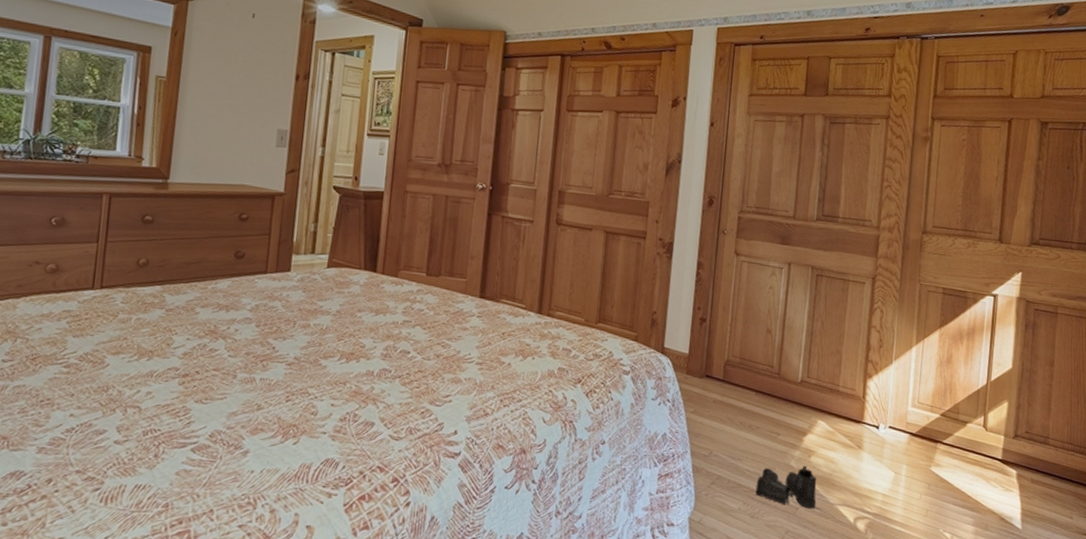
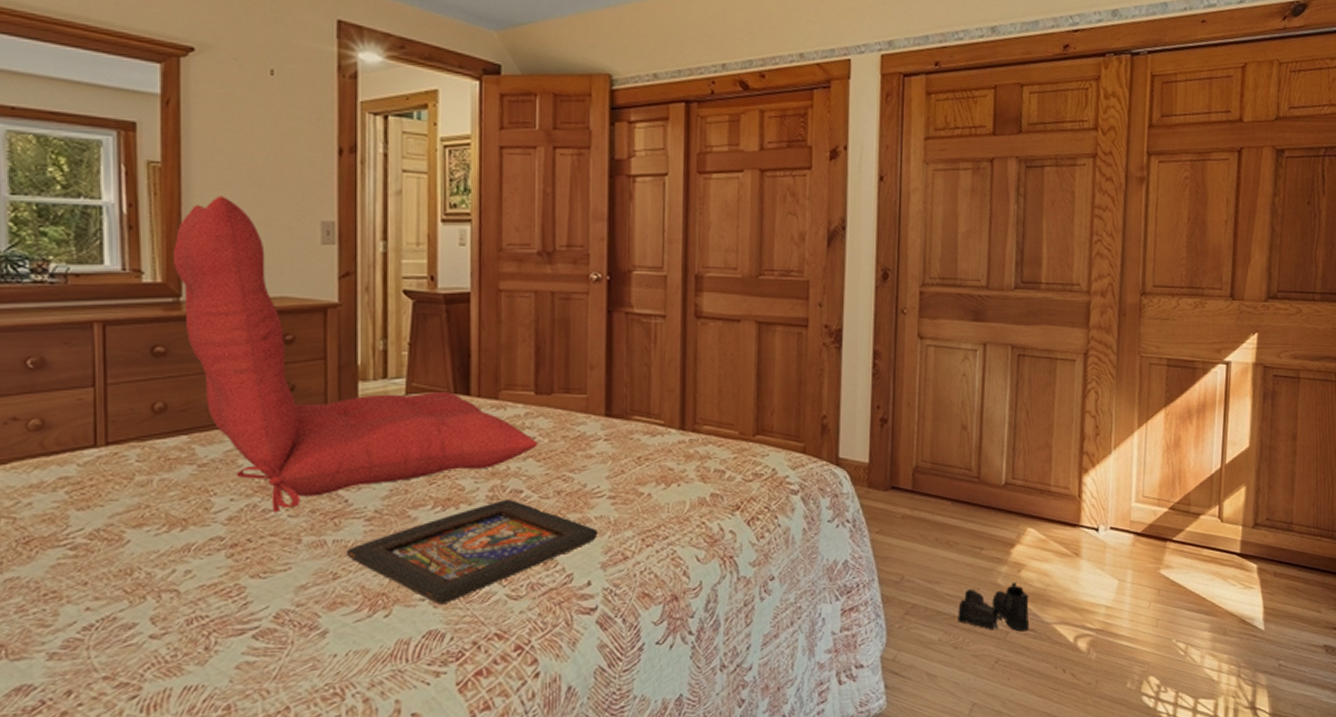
seat cushion: none [165,105,425,352] -> present [172,196,538,513]
tablet: none [269,357,467,439] -> present [346,498,599,605]

